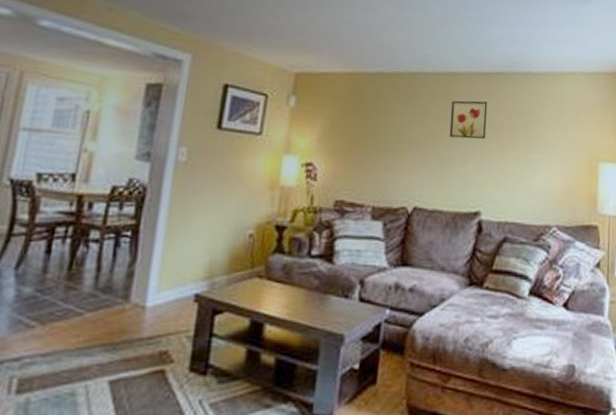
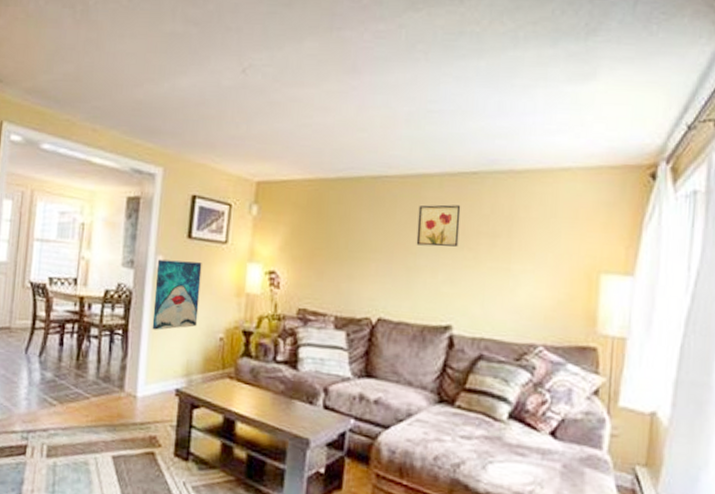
wall art: none [169,151,233,230] -> present [152,259,202,330]

